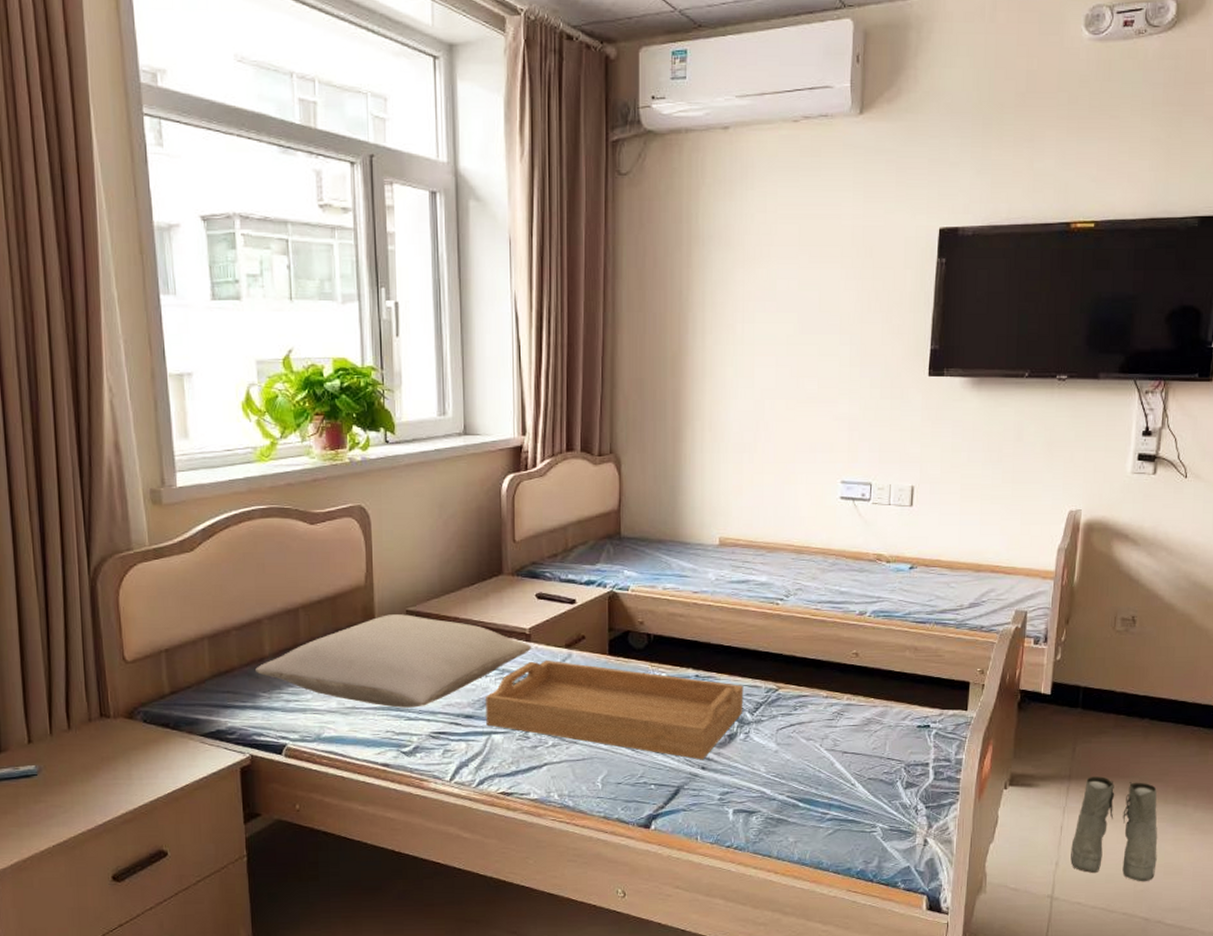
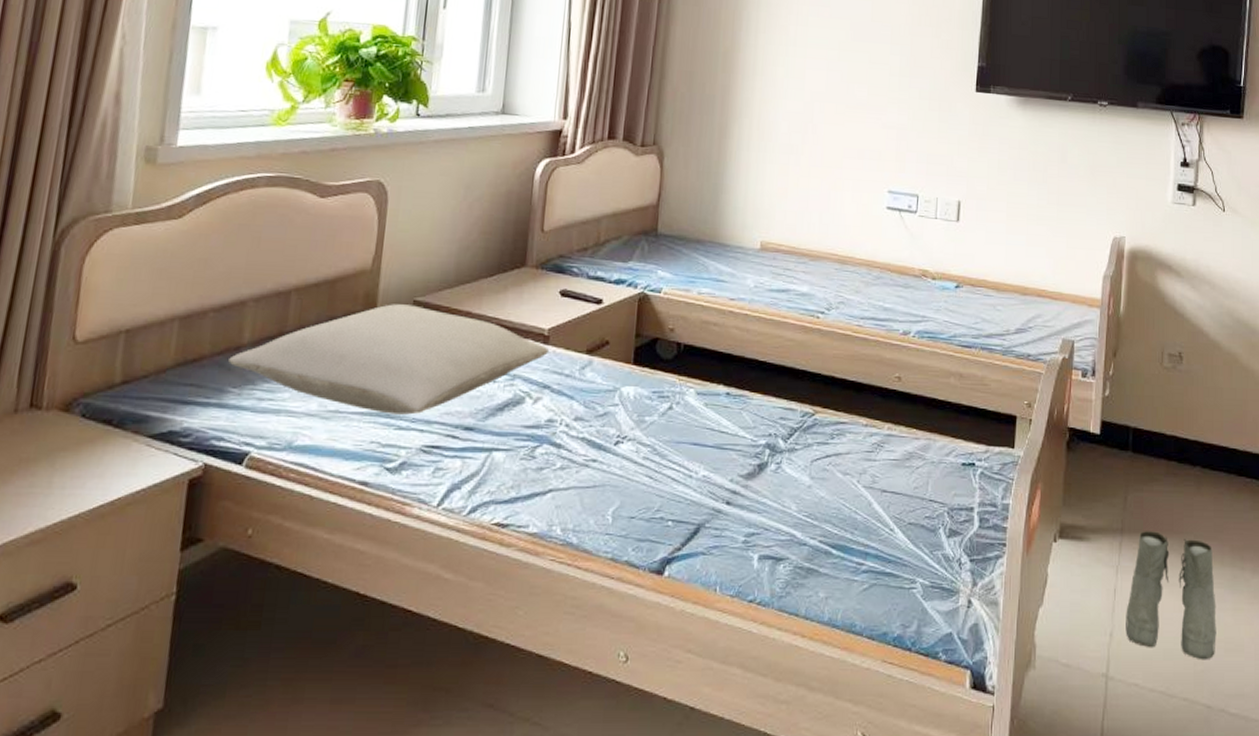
serving tray: present [486,659,744,760] -> none [488,366,778,493]

